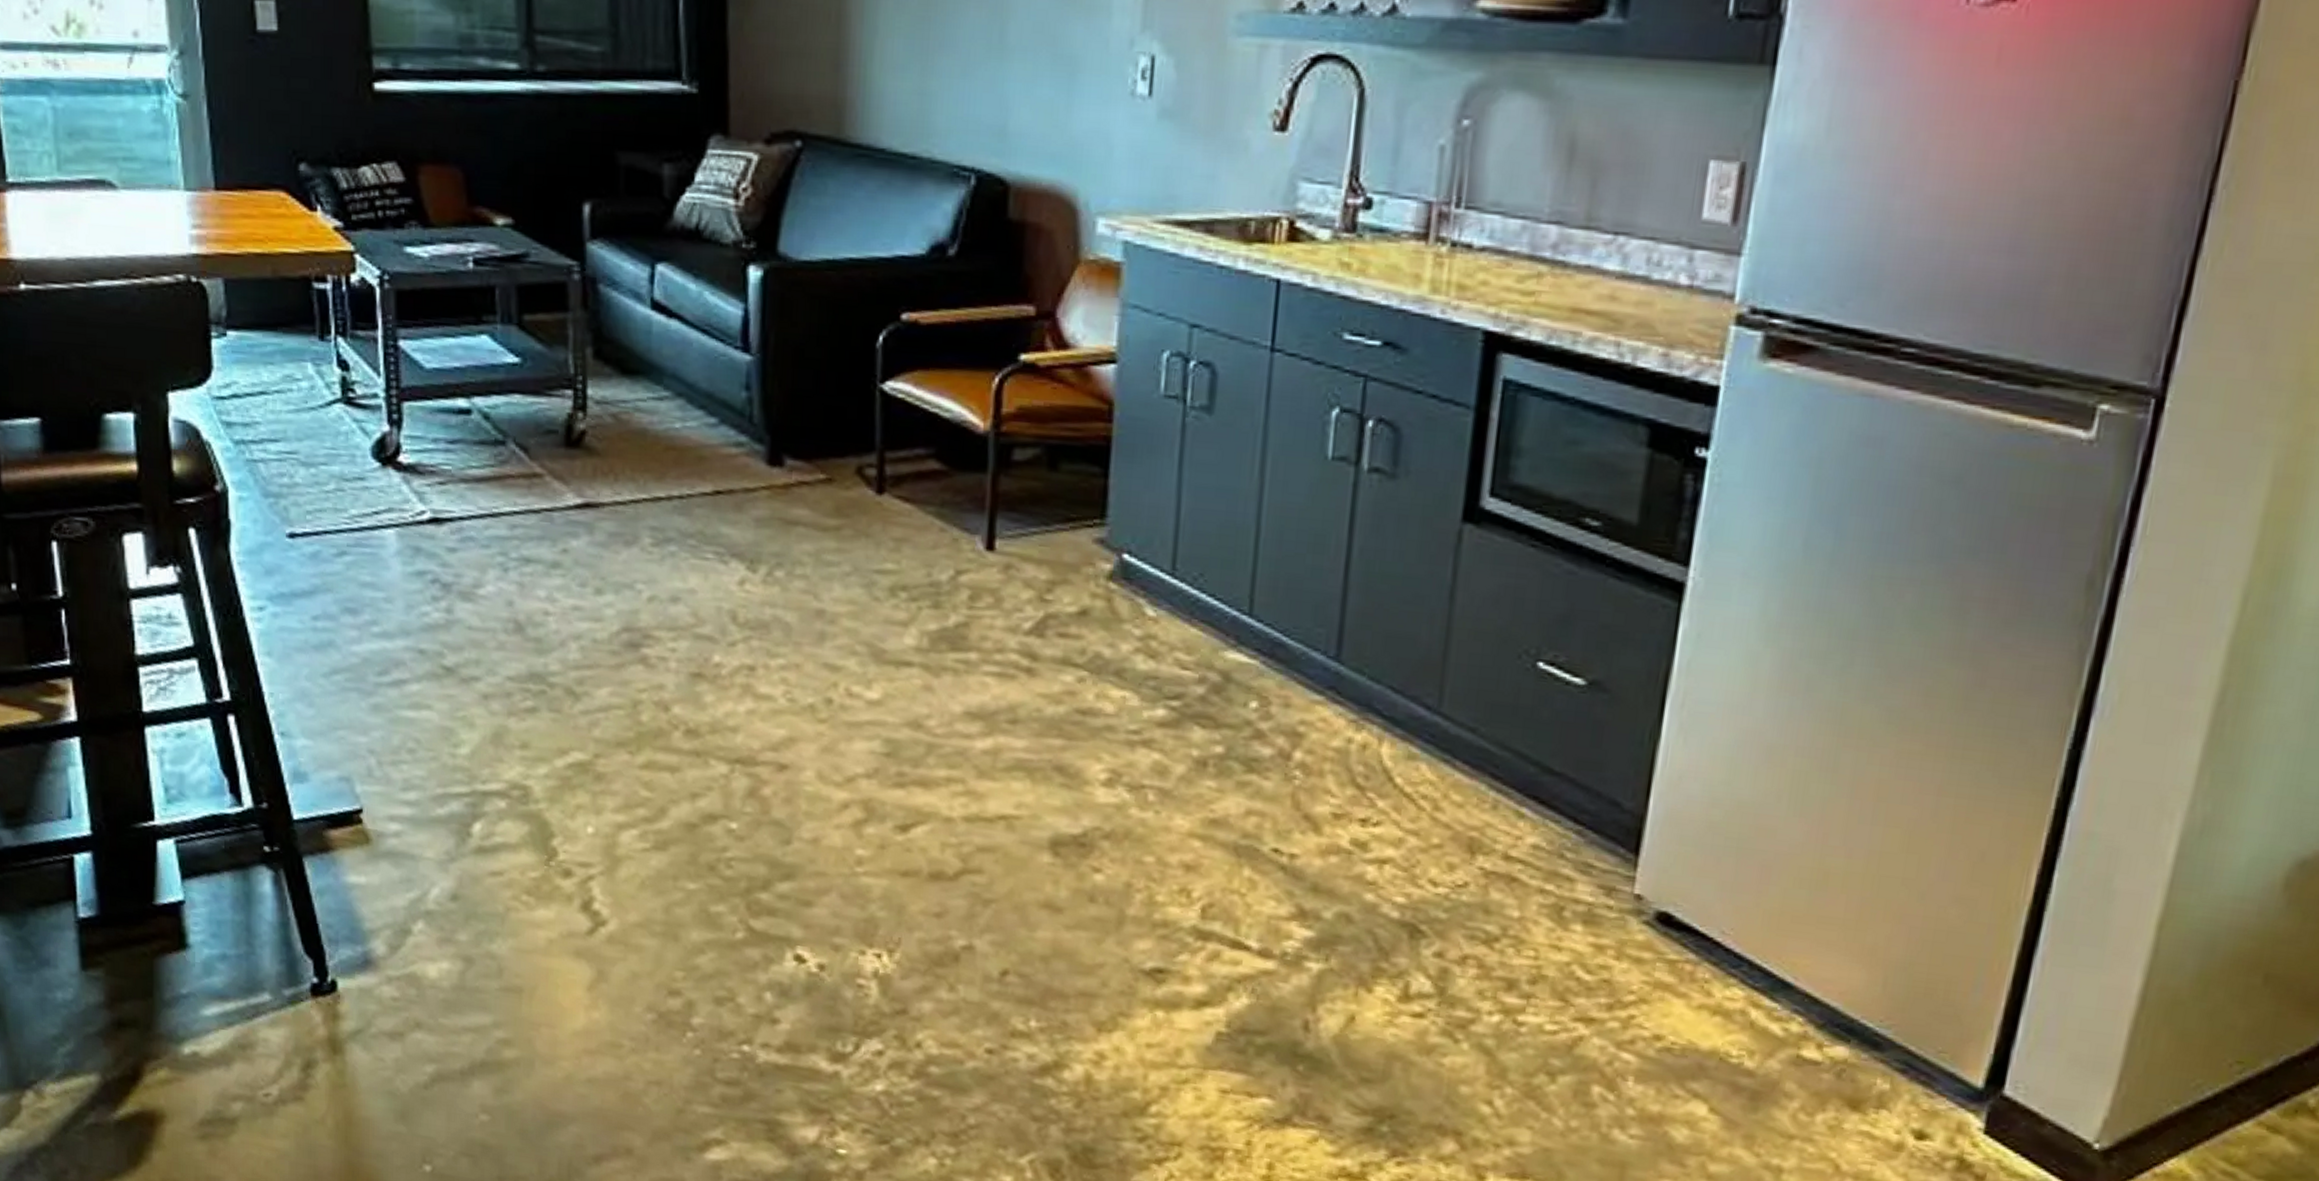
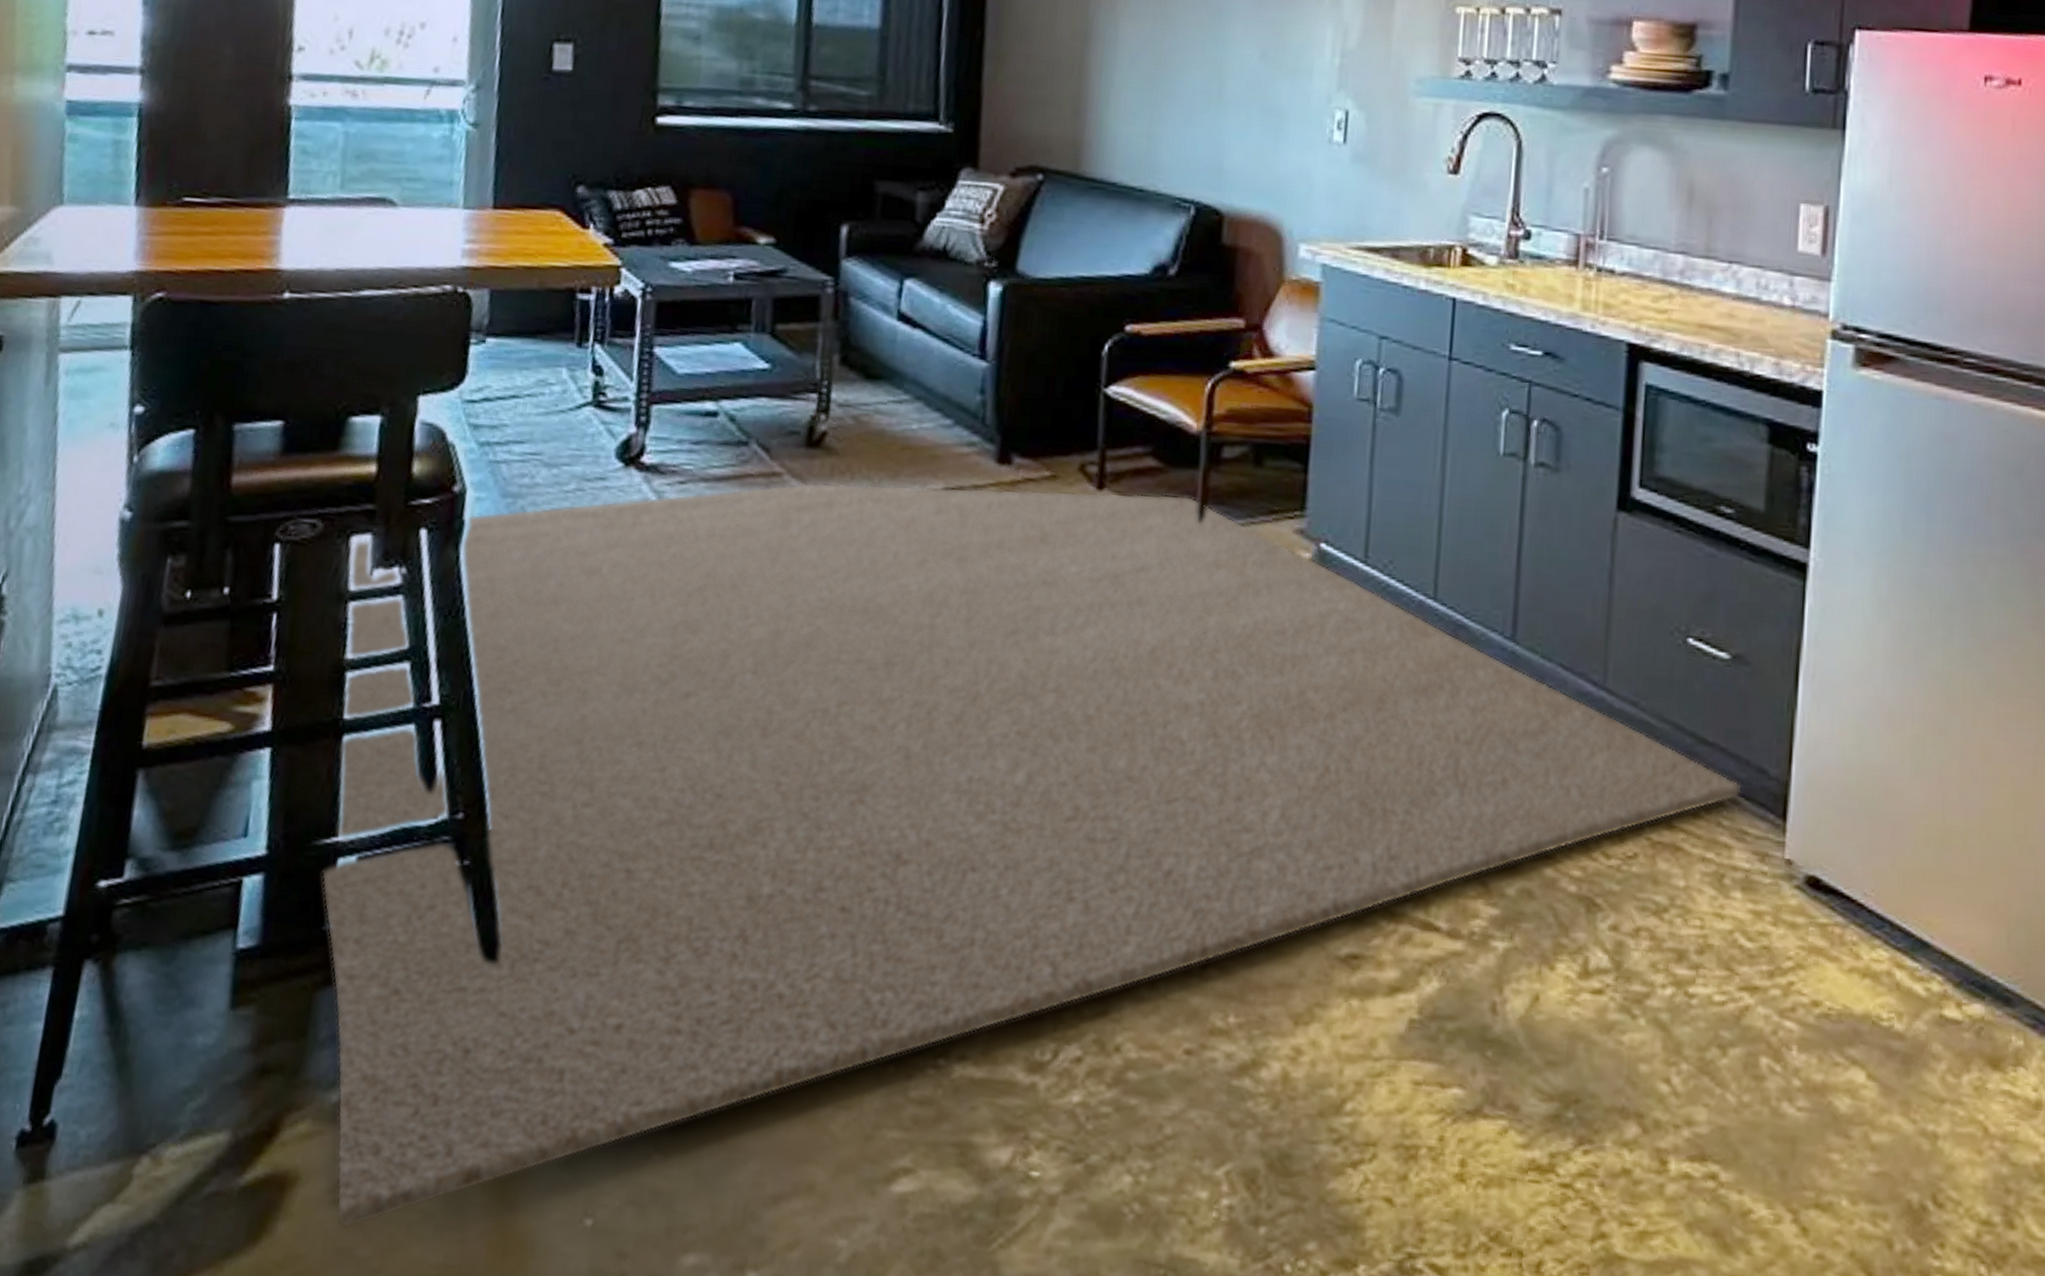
rug: none [127,484,1590,1160] -> present [321,483,1742,1228]

